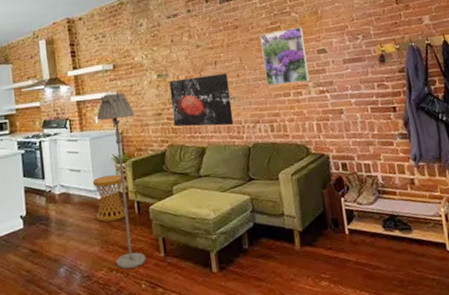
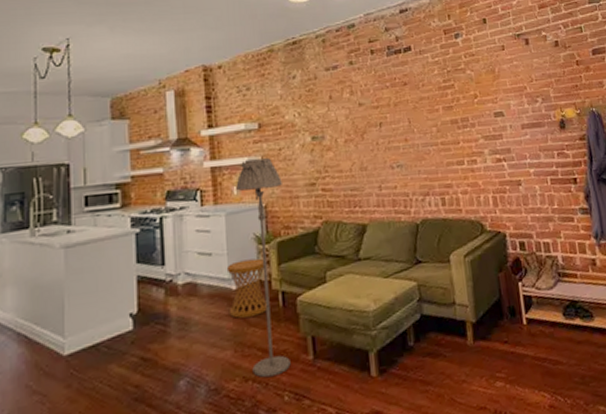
wall art: present [169,73,234,127] -> none [325,137,400,200]
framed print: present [260,26,310,86] -> none [431,85,486,152]

